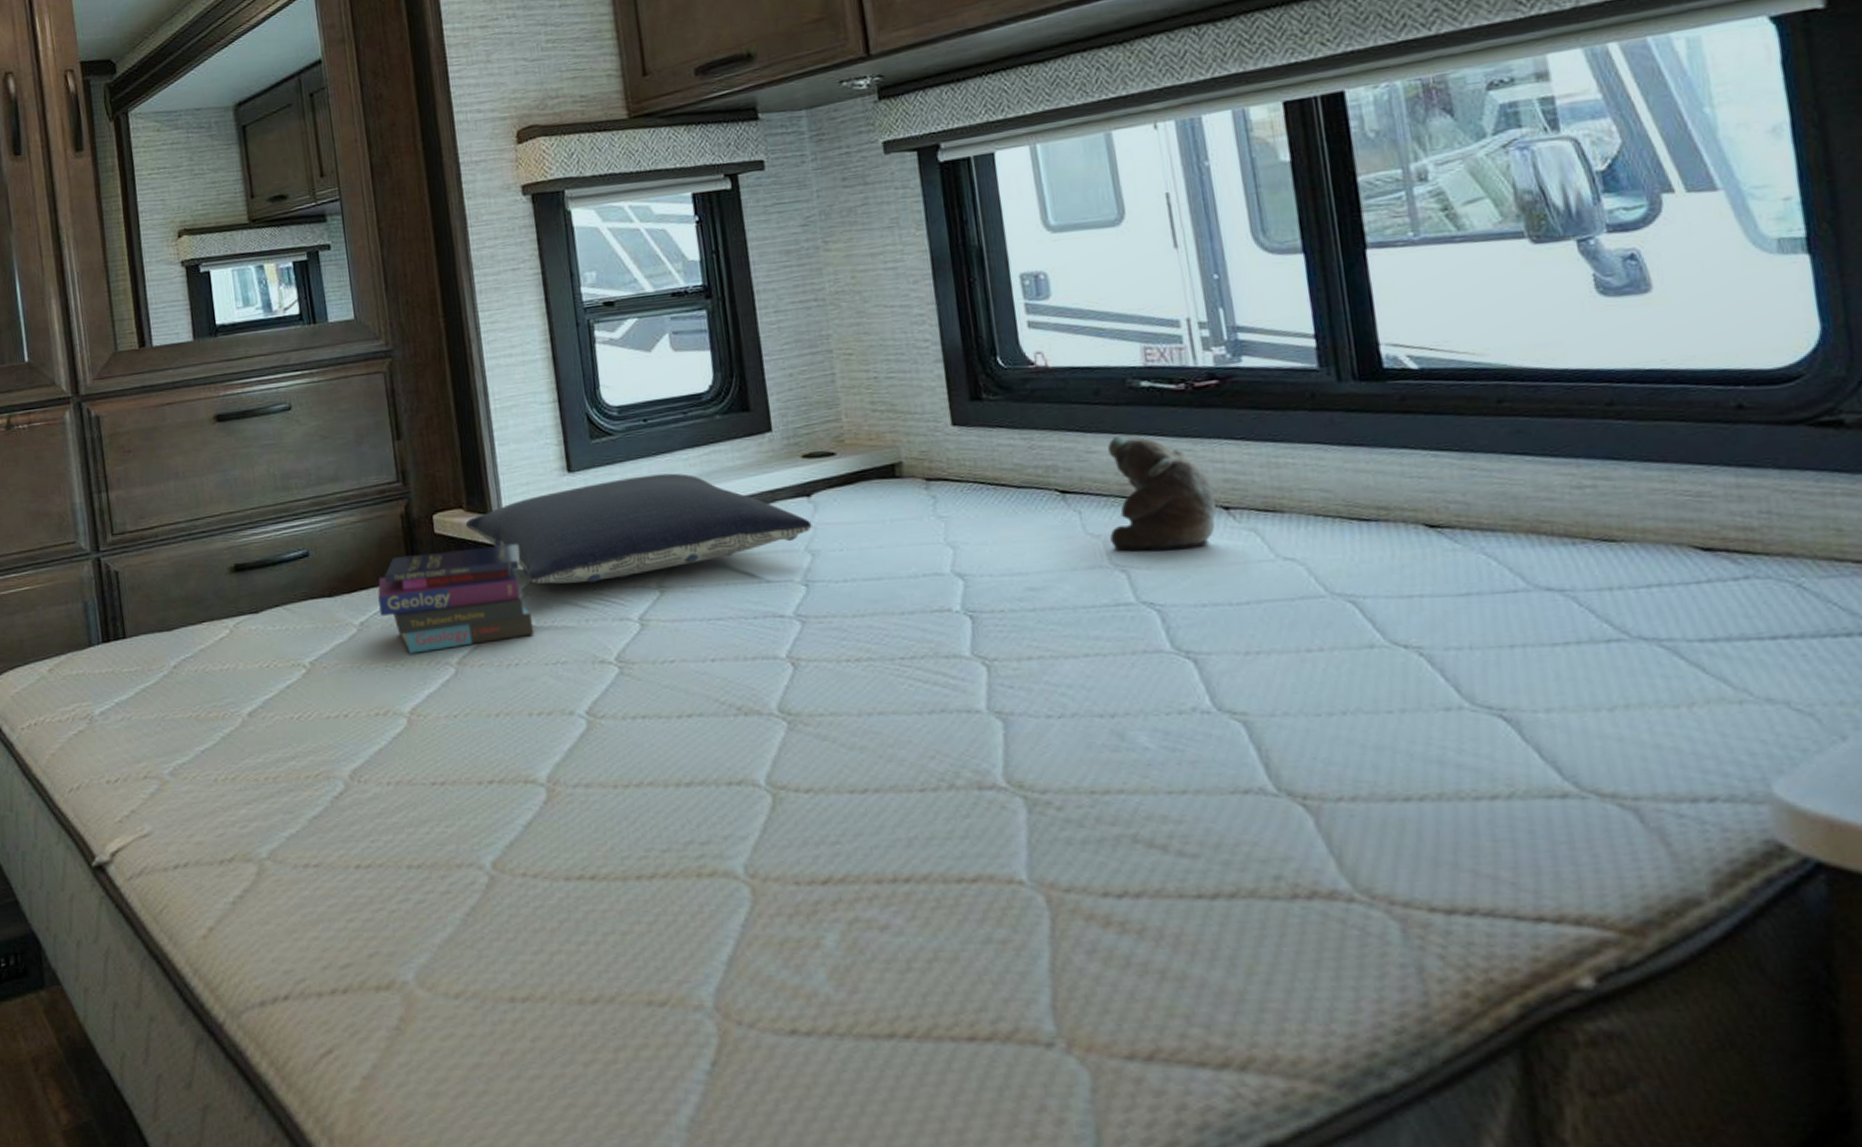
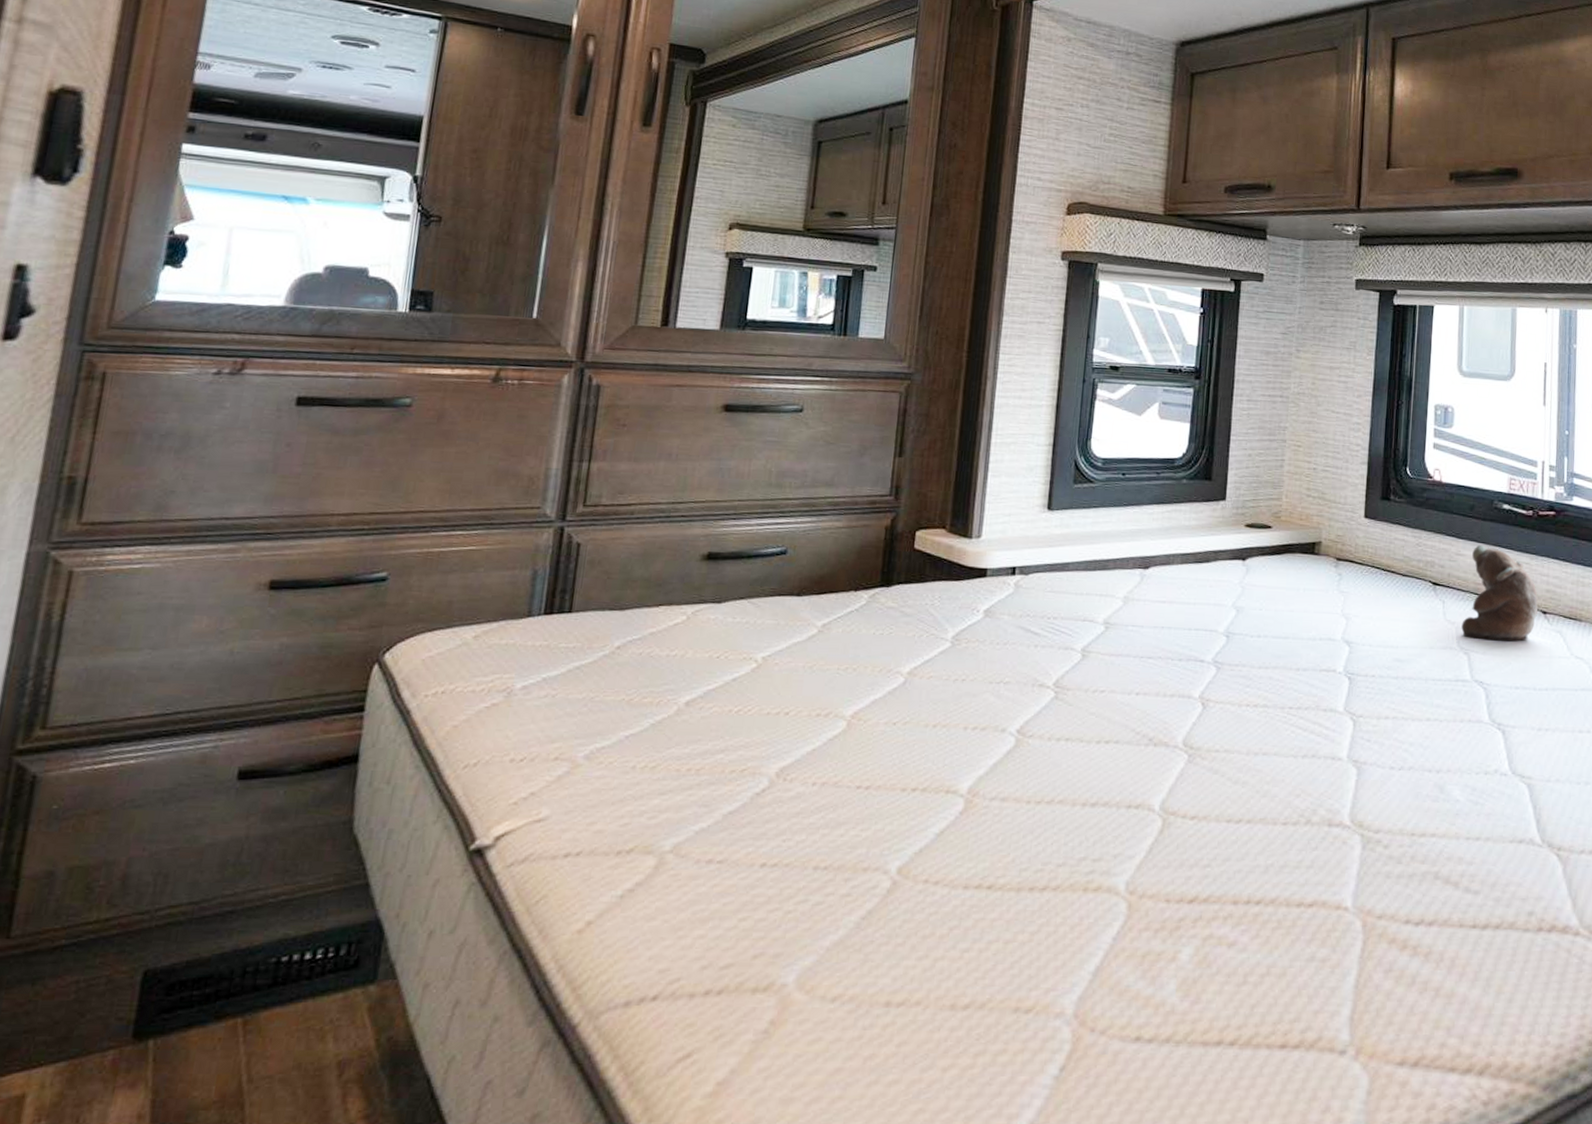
books: present [377,544,535,654] -> none [844,565,990,660]
pillow: present [465,473,812,584] -> none [944,522,1242,612]

